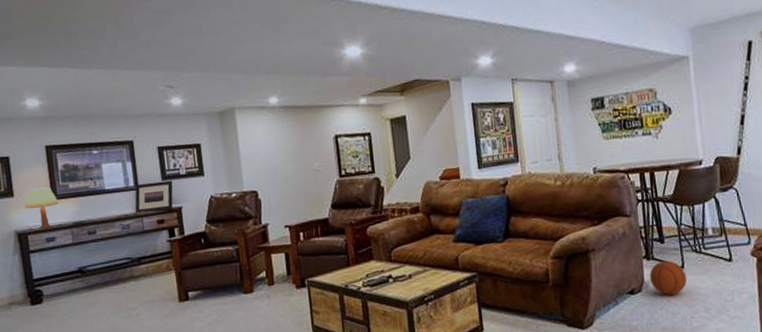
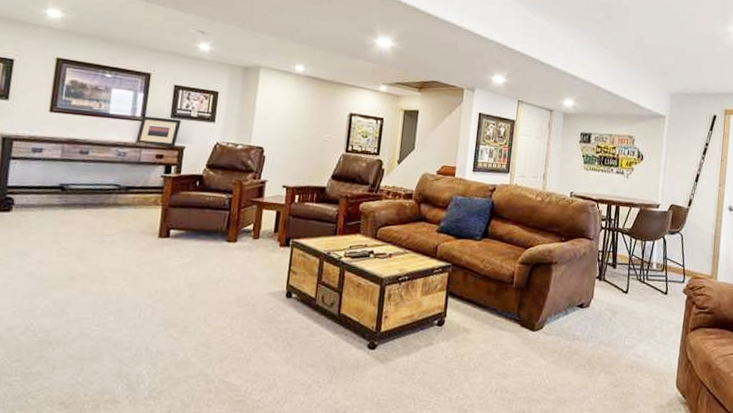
table lamp: present [24,187,59,229] -> none [17,96,57,139]
basketball: present [650,260,688,295] -> none [598,283,629,314]

